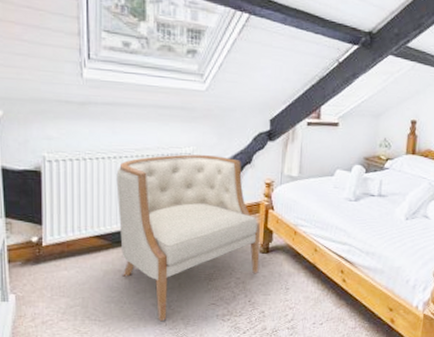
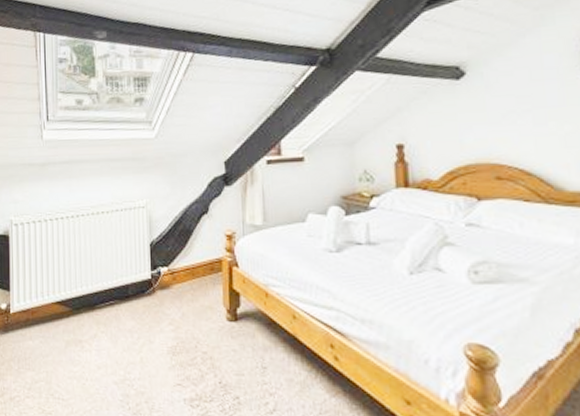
chair: present [116,154,260,322] -> none [74,207,228,404]

